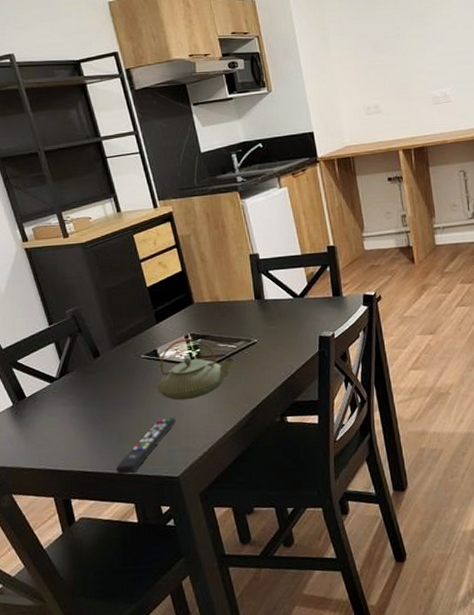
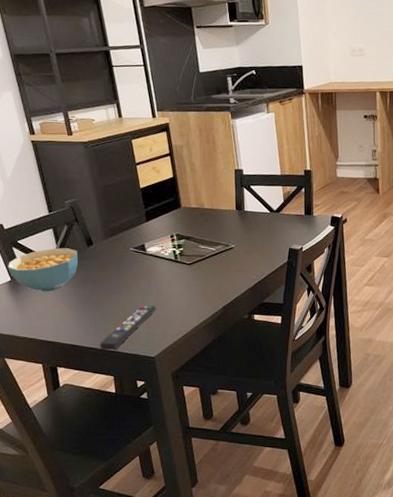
cereal bowl: none [8,362,85,415] -> present [8,248,78,292]
teapot: present [157,339,234,401] -> none [142,238,213,292]

